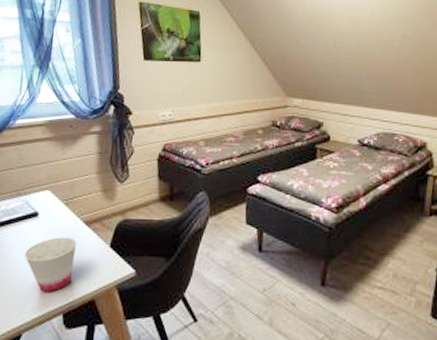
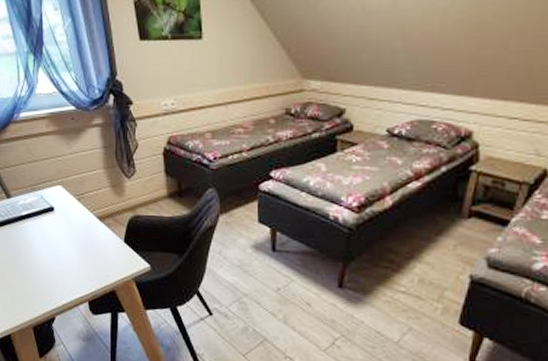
cup: present [24,237,77,292] -> none [47,231,93,282]

